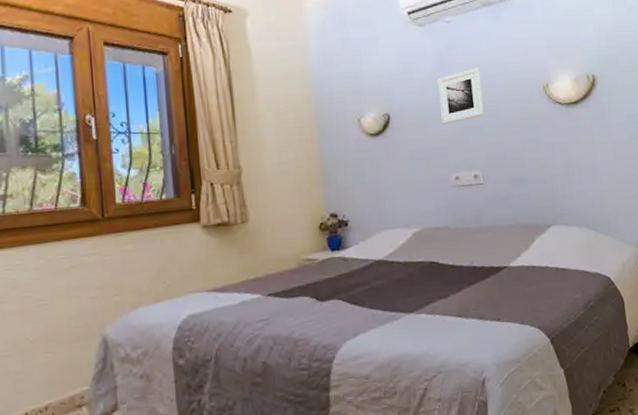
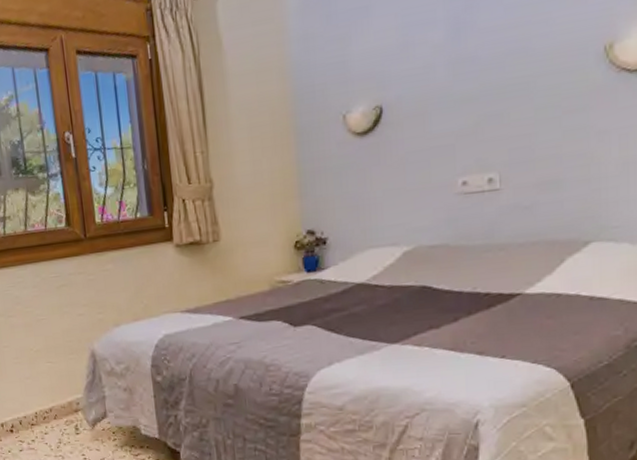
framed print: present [437,67,484,124] -> none [448,30,511,114]

